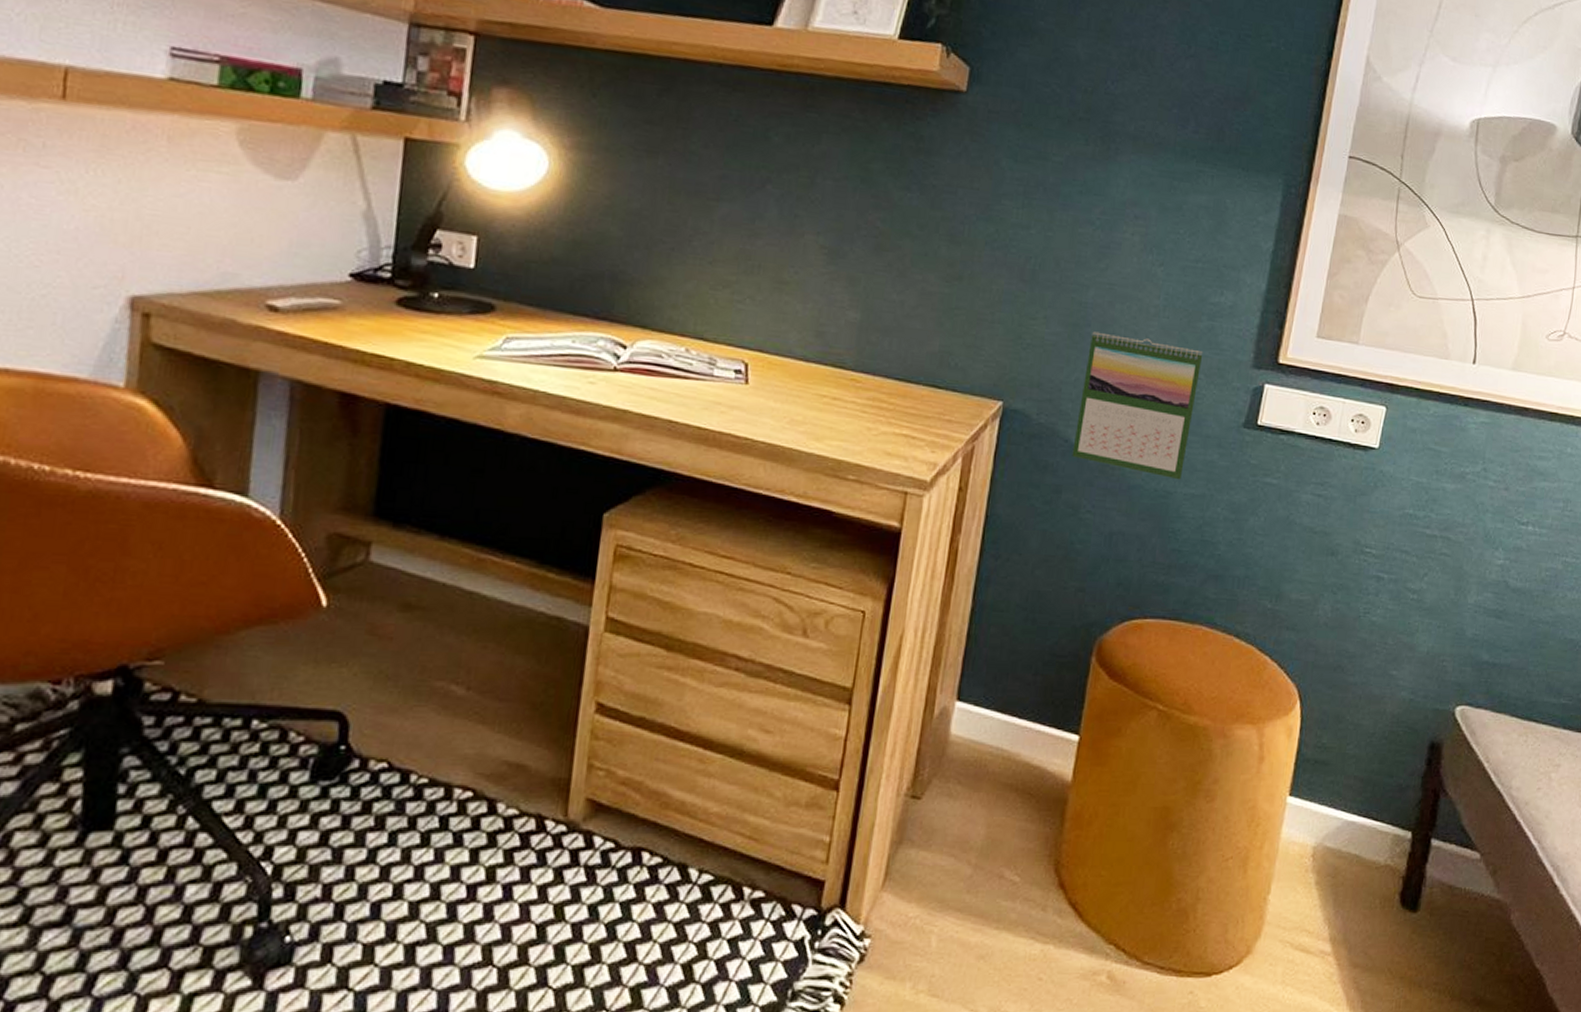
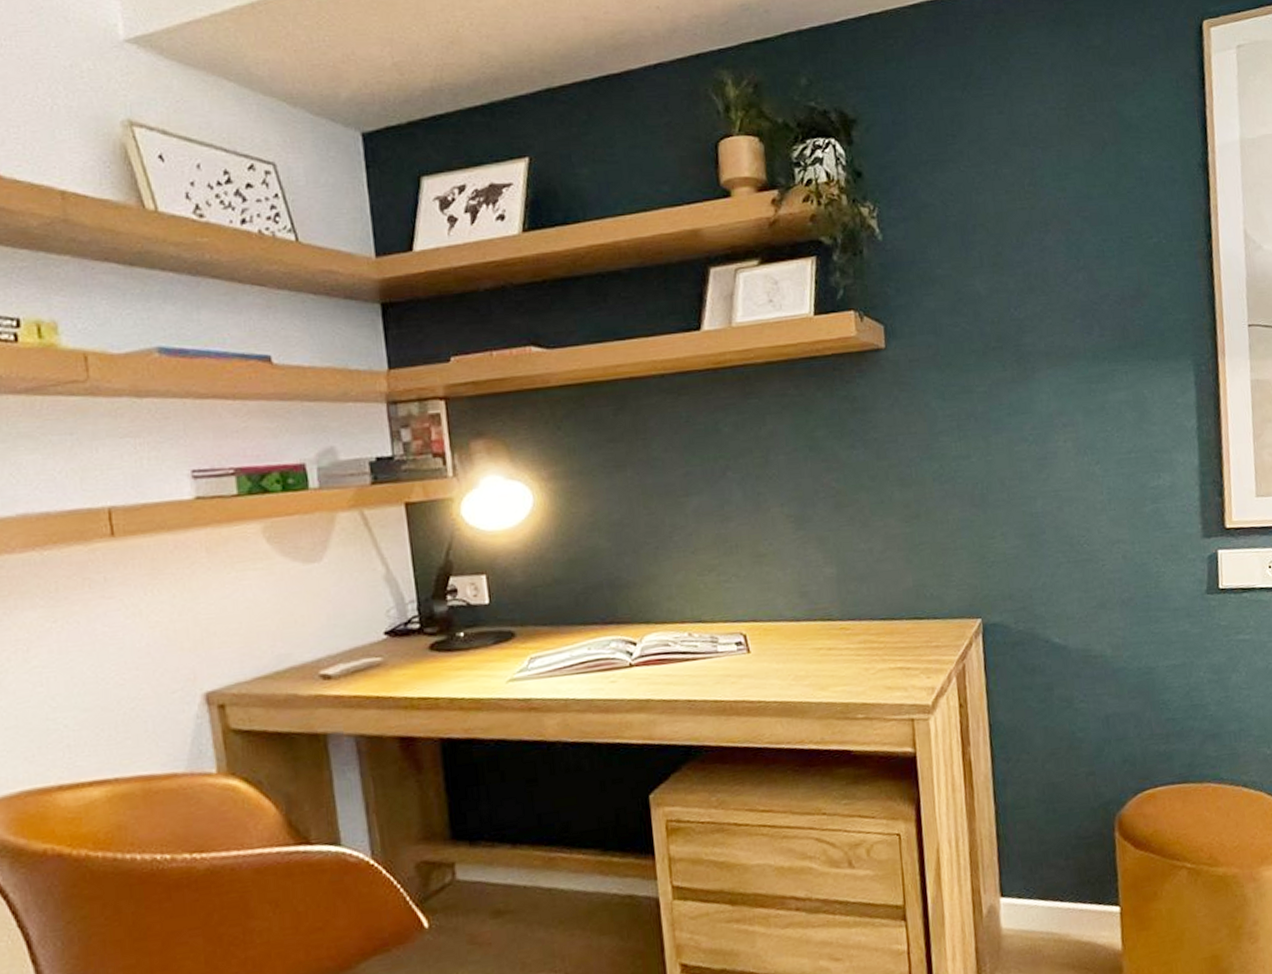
calendar: present [1072,331,1204,481] -> none [1048,532,1160,656]

